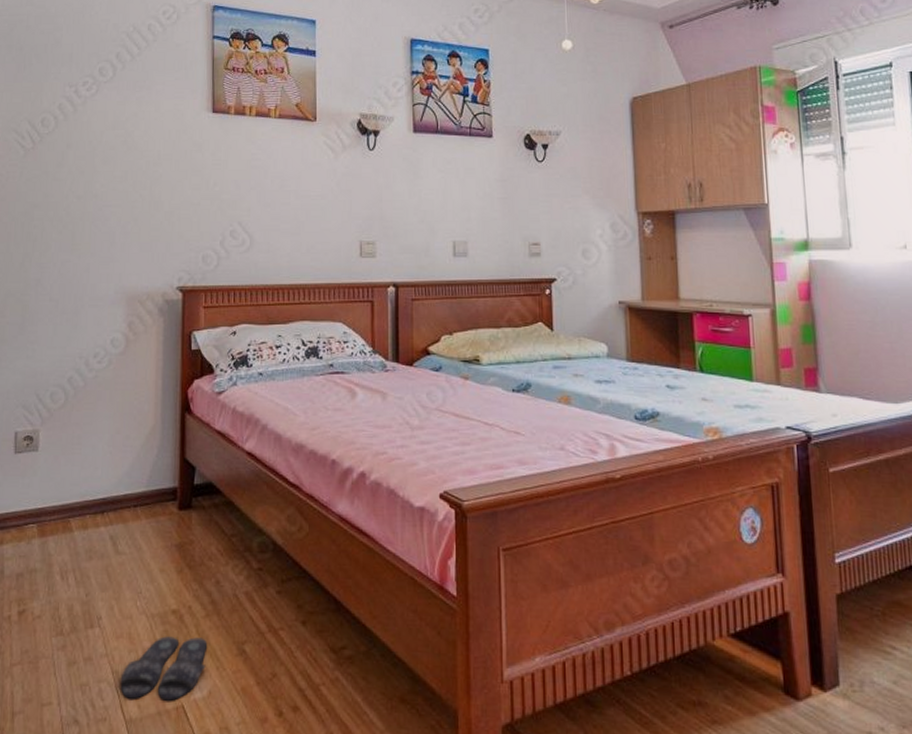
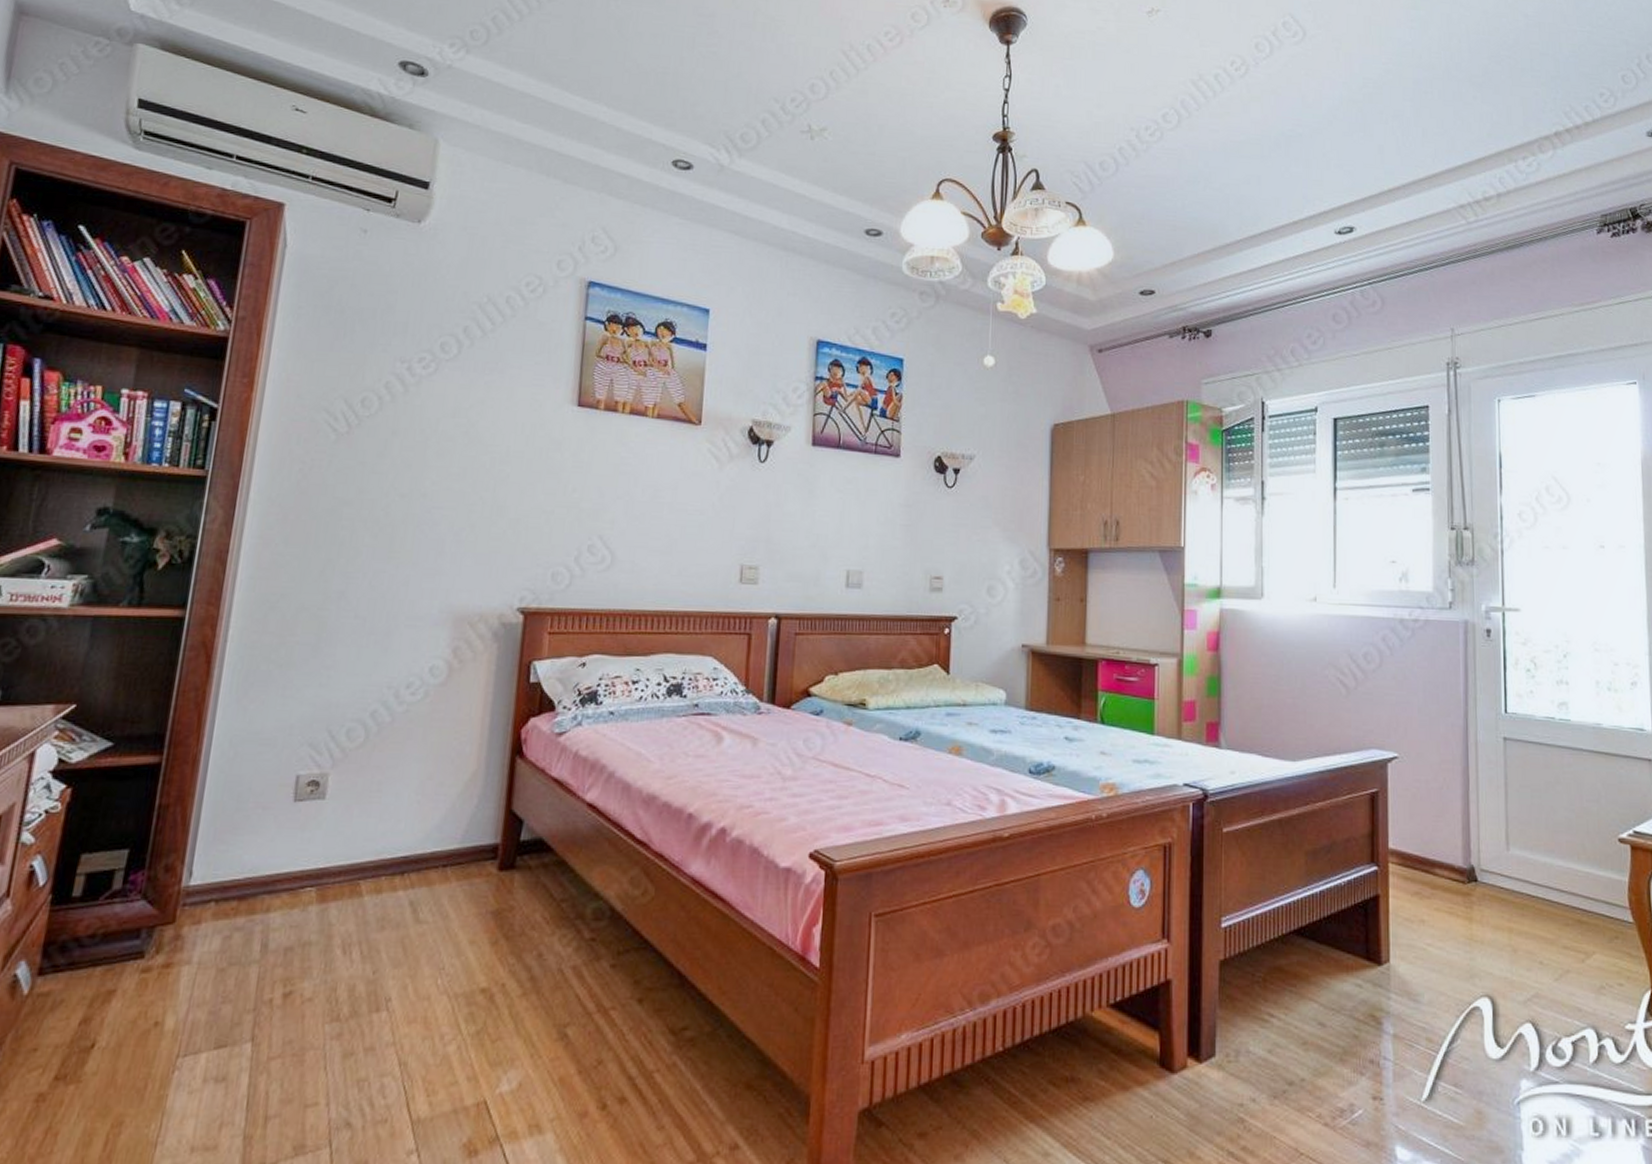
slippers: present [120,636,208,701] -> none [408,1020,522,1096]

